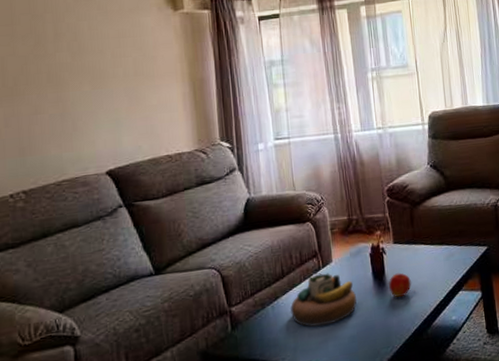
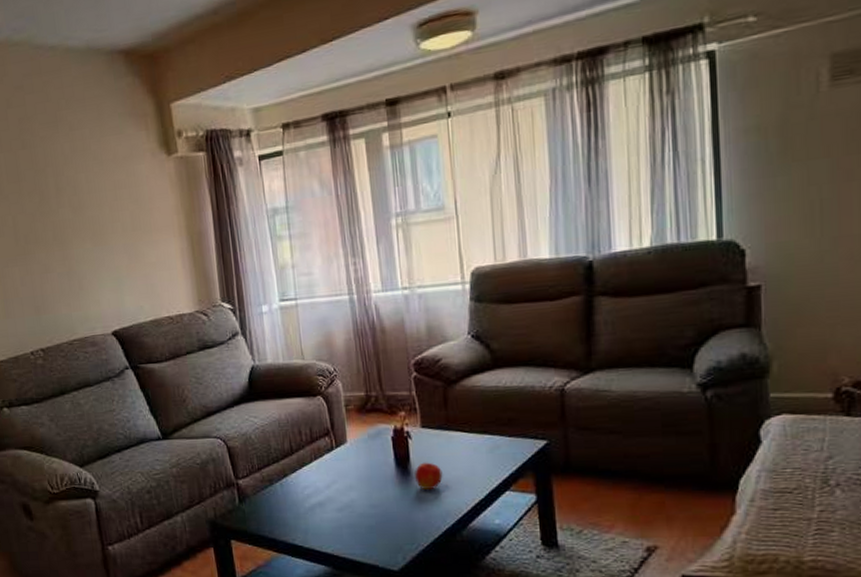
decorative bowl: present [290,272,357,327] -> none [300,452,375,511]

